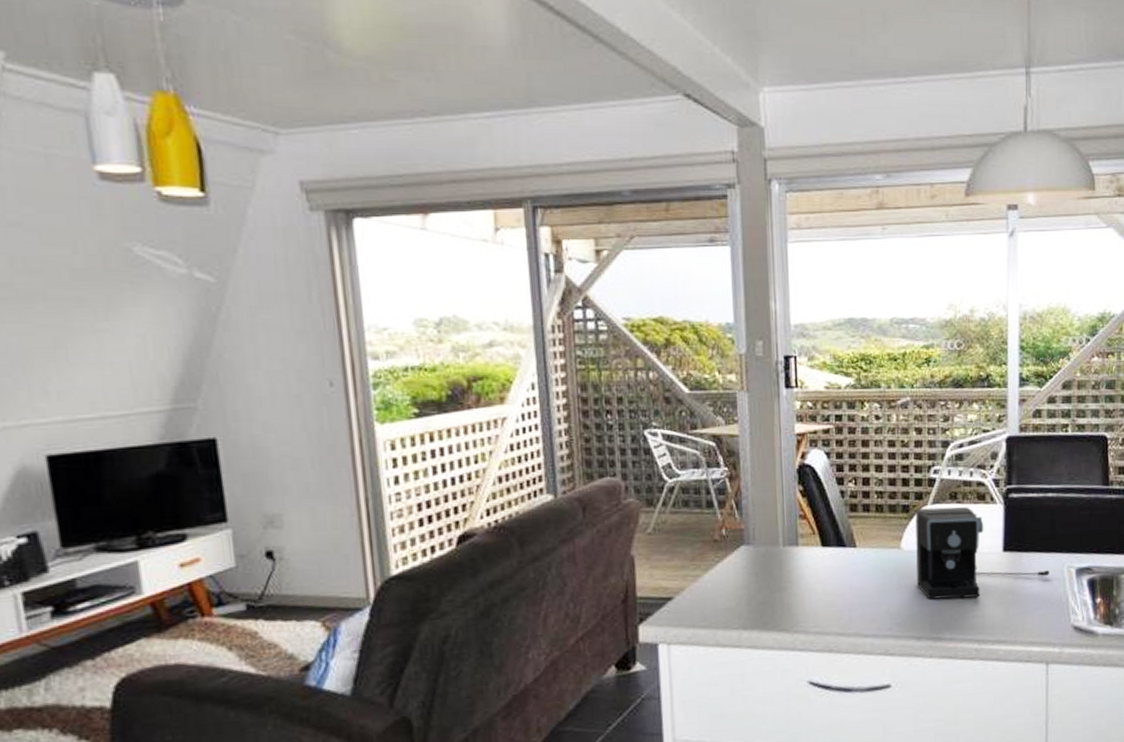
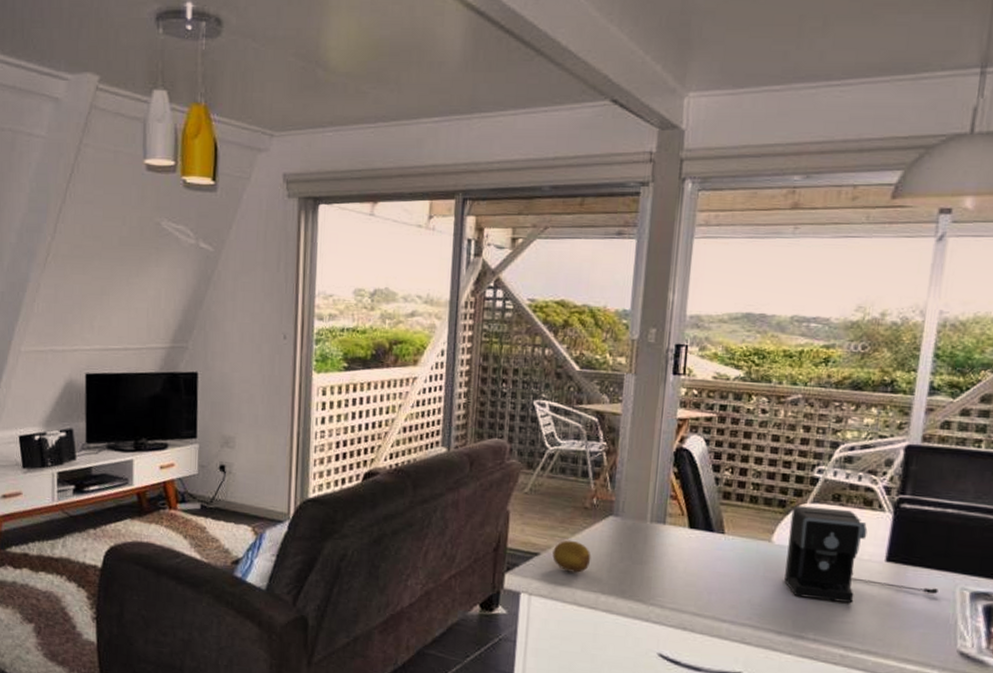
fruit: none [687,577,728,612] -> present [552,540,591,573]

